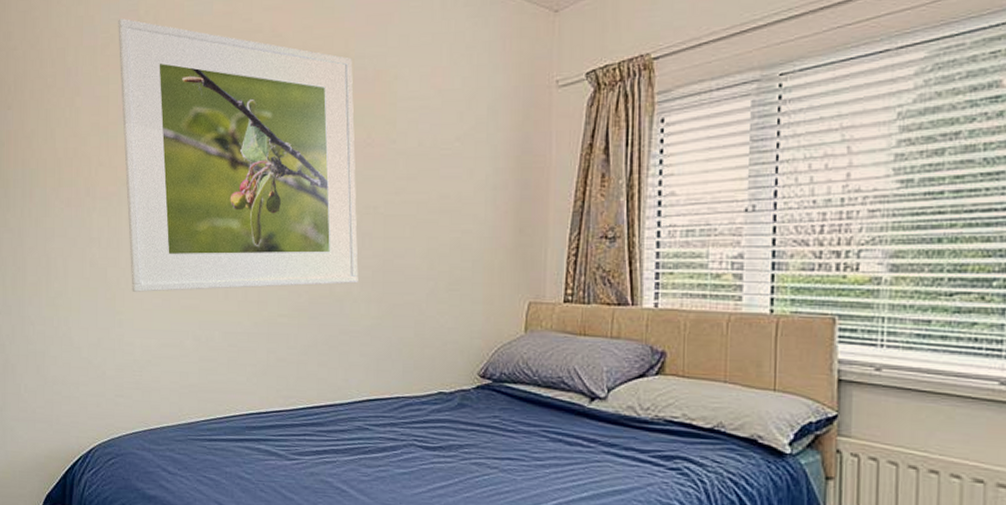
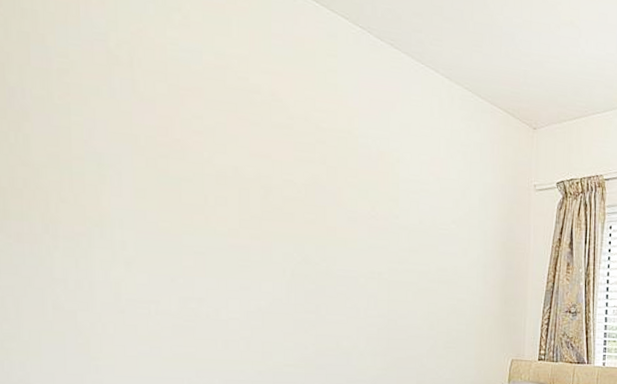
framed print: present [118,18,359,292] -> none [80,44,364,339]

